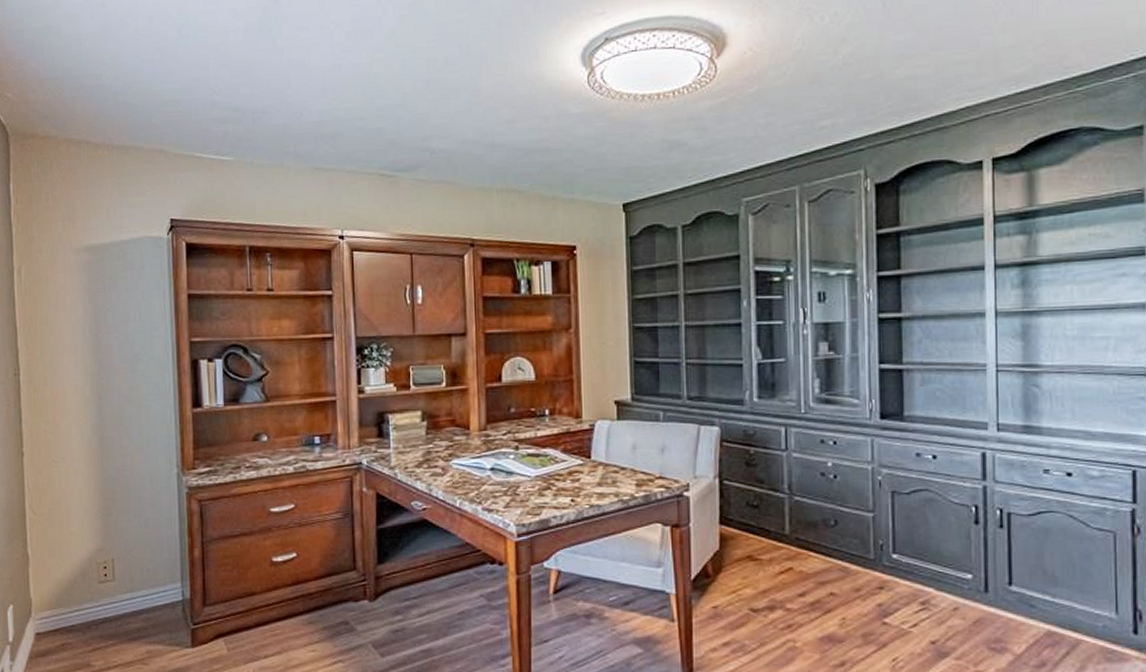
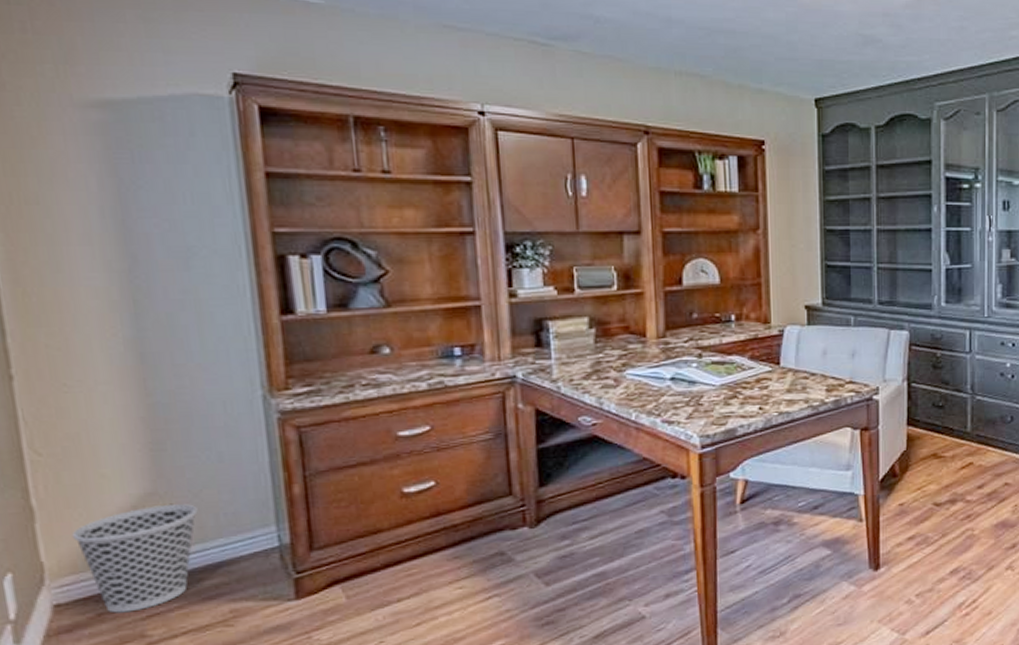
wastebasket: none [50,559,130,645] -> present [71,504,198,613]

